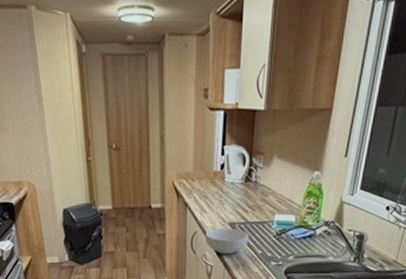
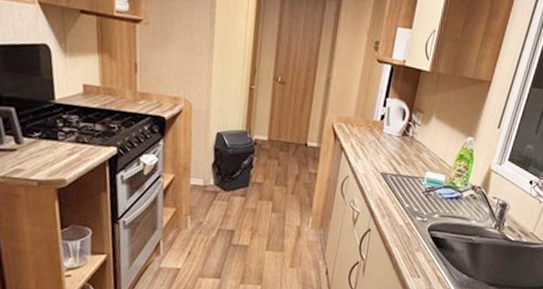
cereal bowl: present [205,228,249,255] -> none [356,176,399,204]

